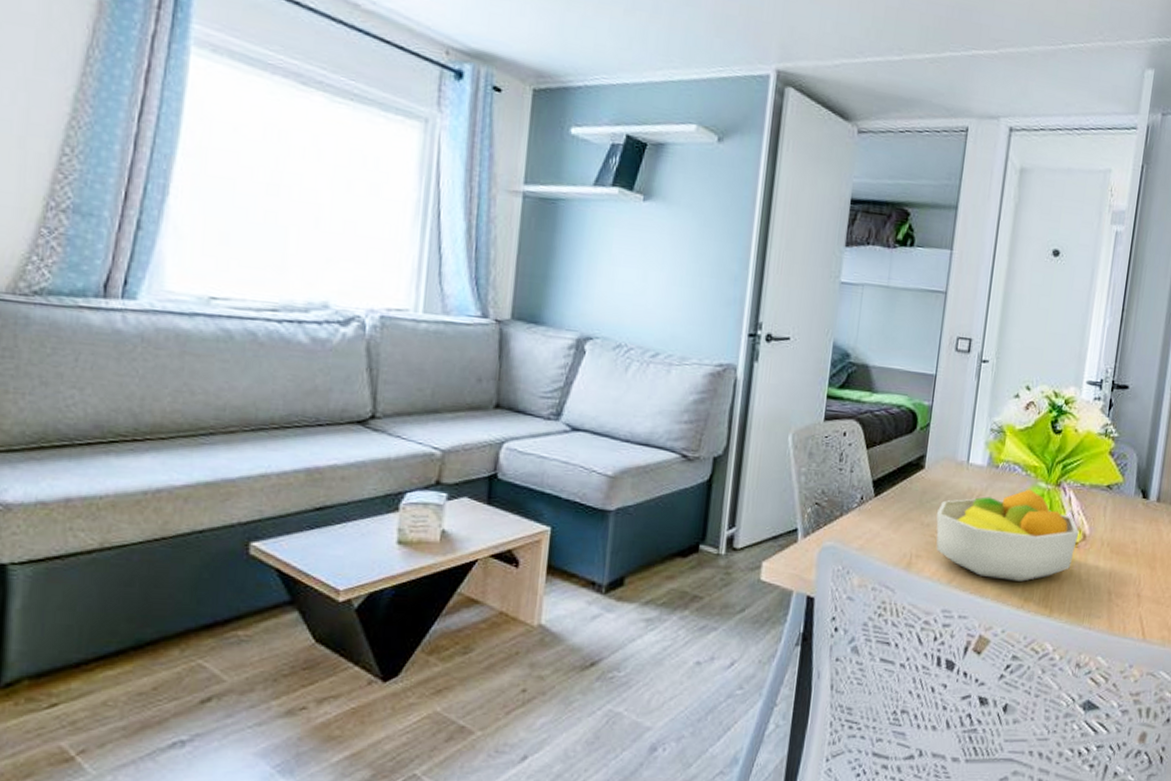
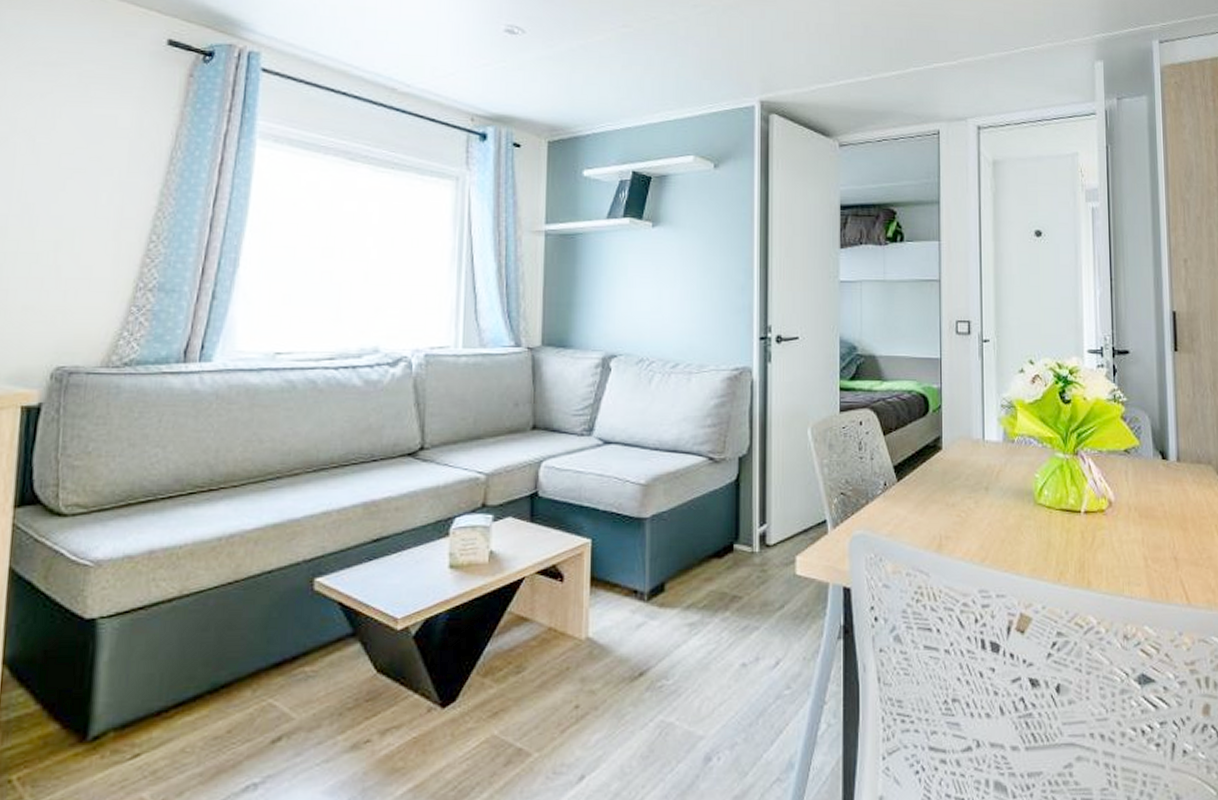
fruit bowl: present [936,489,1080,582] -> none [959,460,1105,554]

